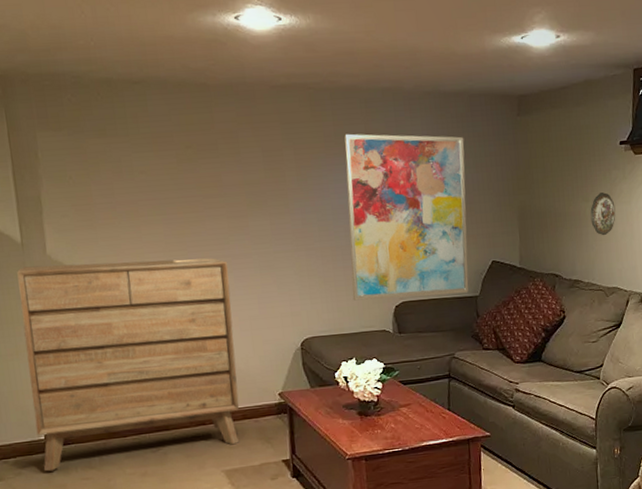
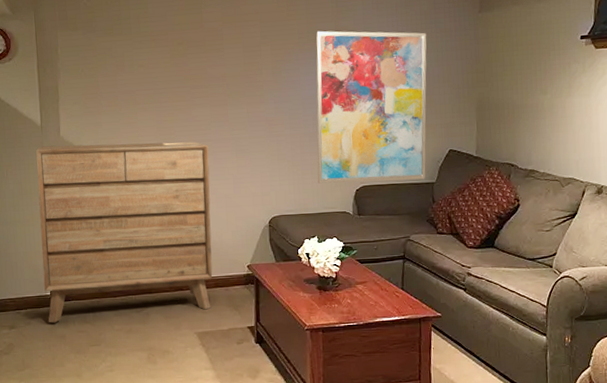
decorative plate: present [590,192,616,236] -> none [548,85,574,128]

